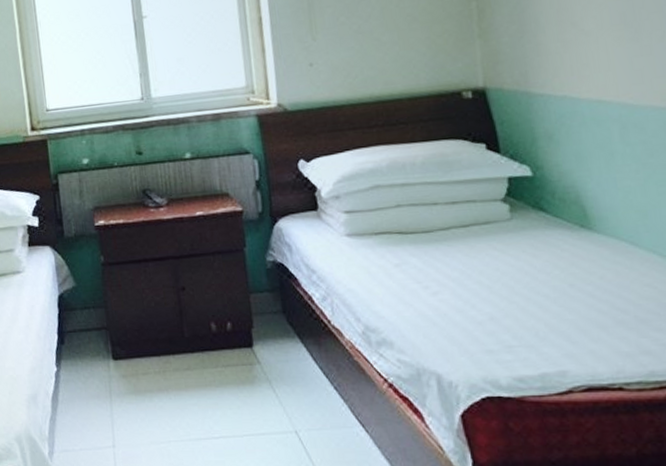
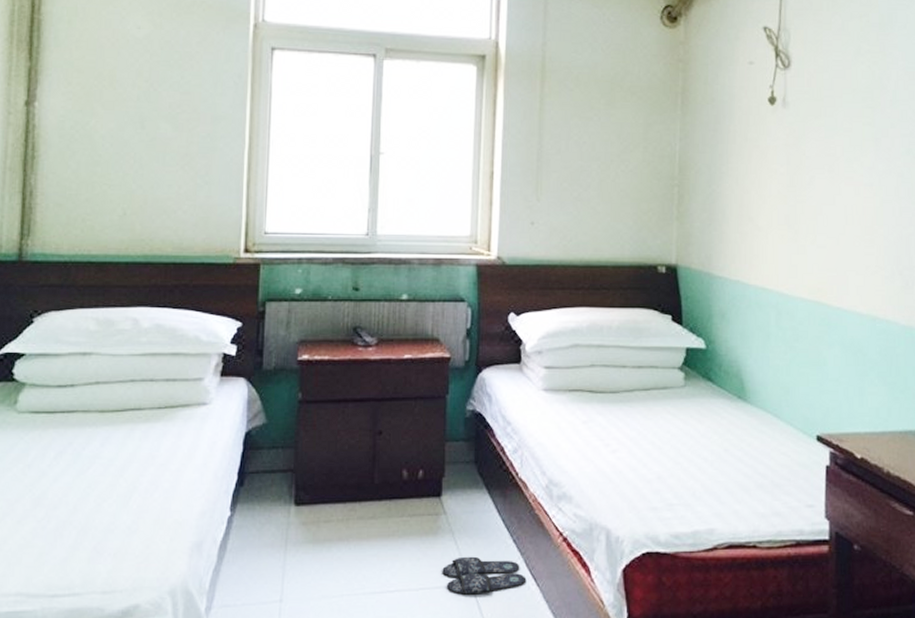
slippers: none [264,404,354,441] -> present [442,556,527,595]

